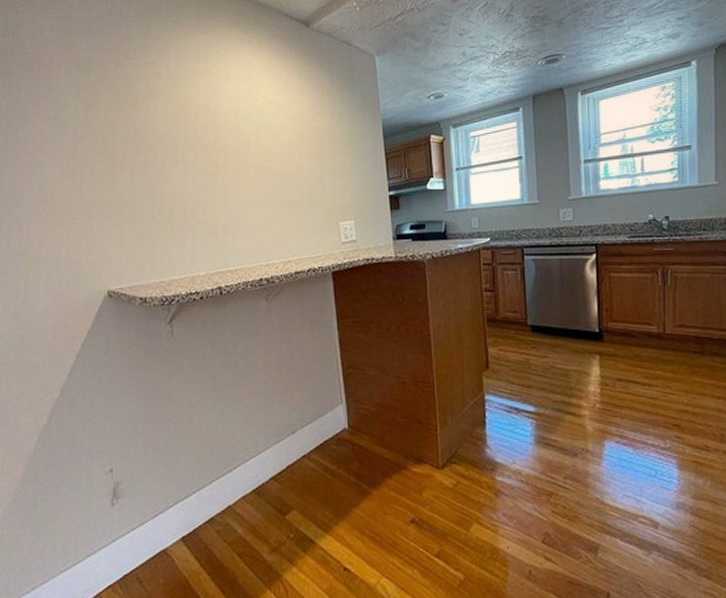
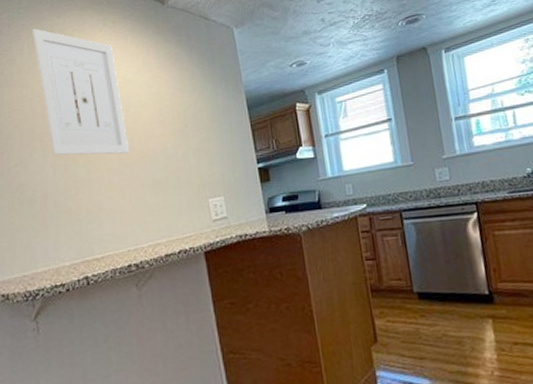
wall art: none [179,43,267,173] -> present [32,28,130,156]

